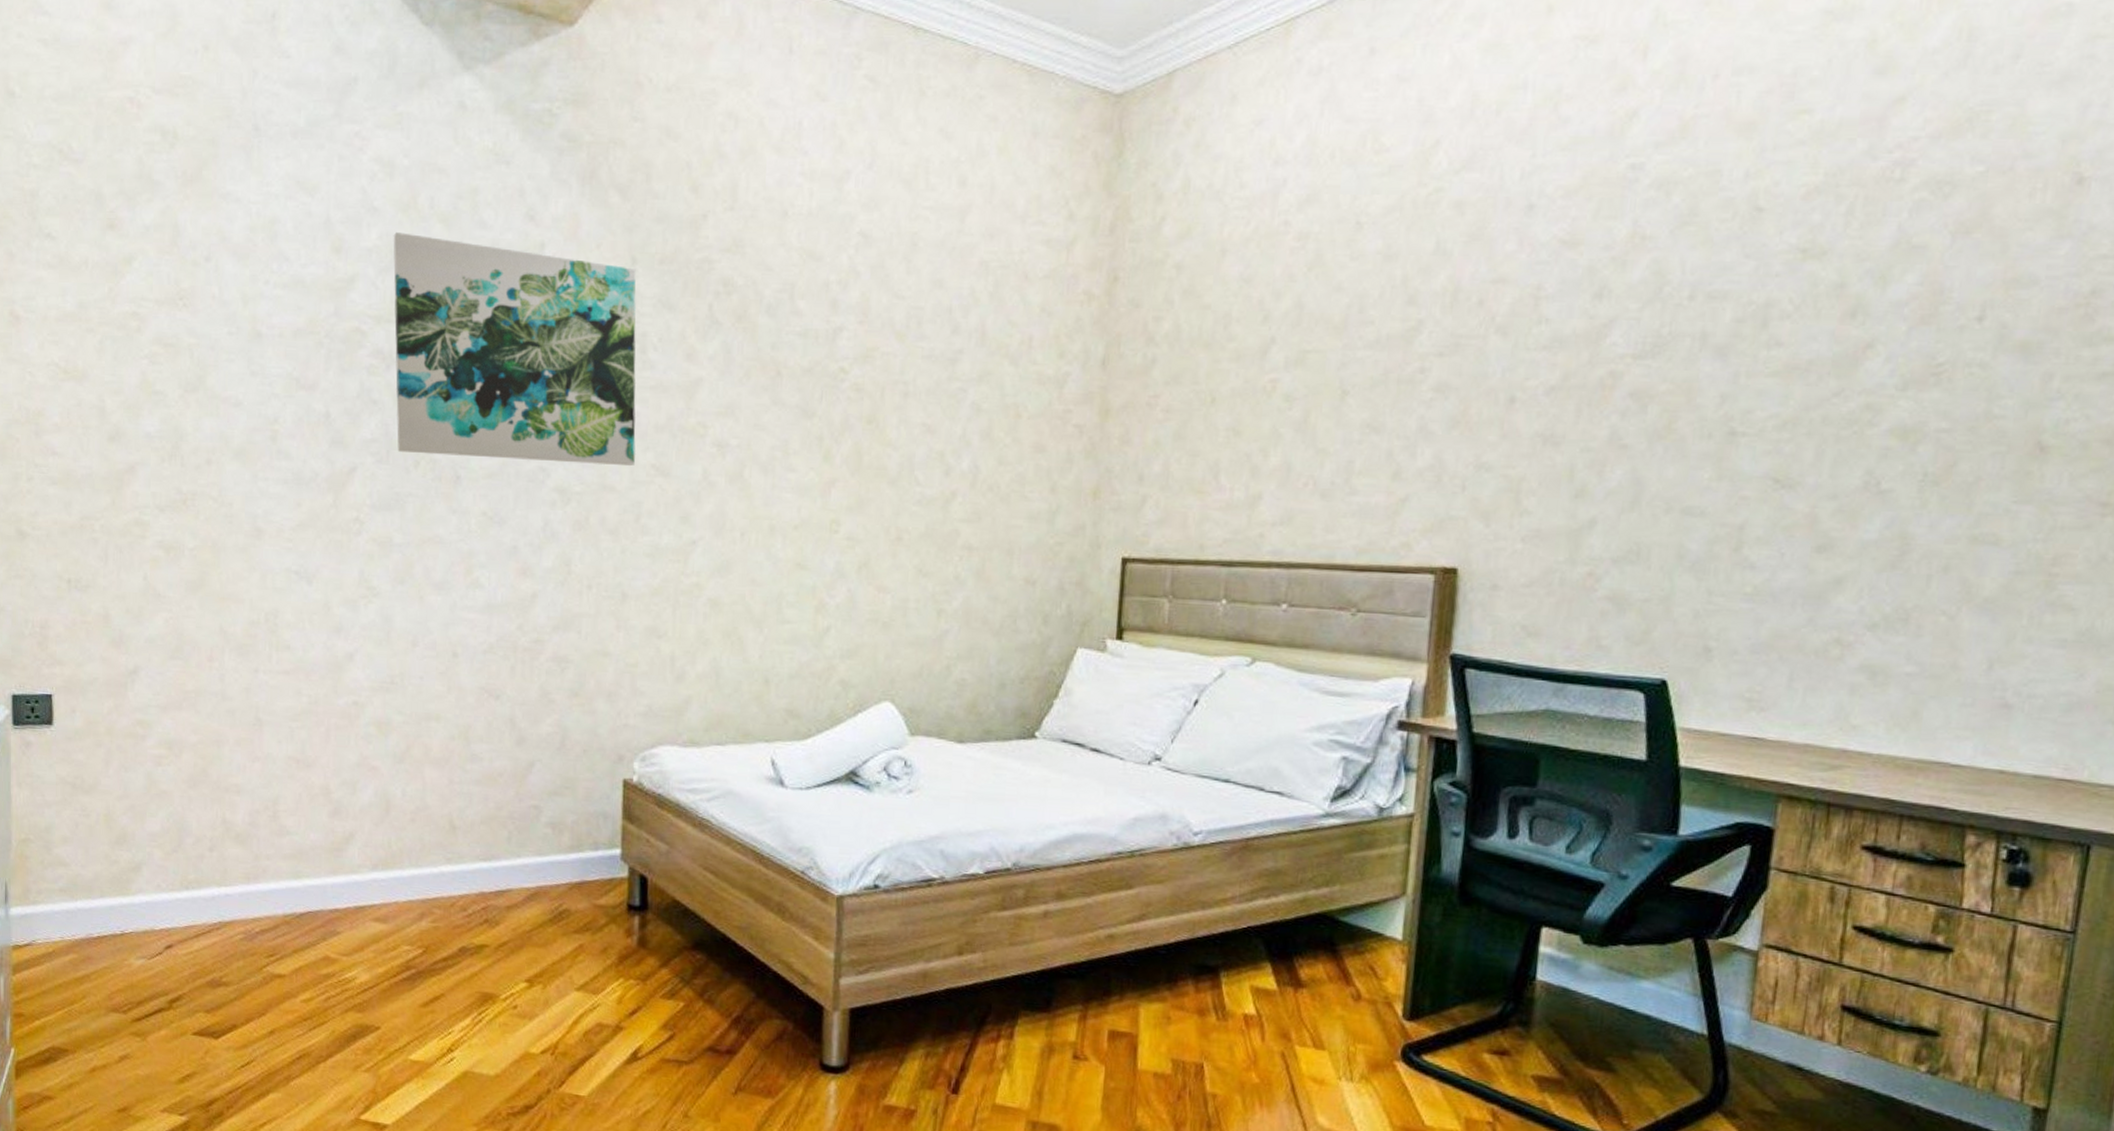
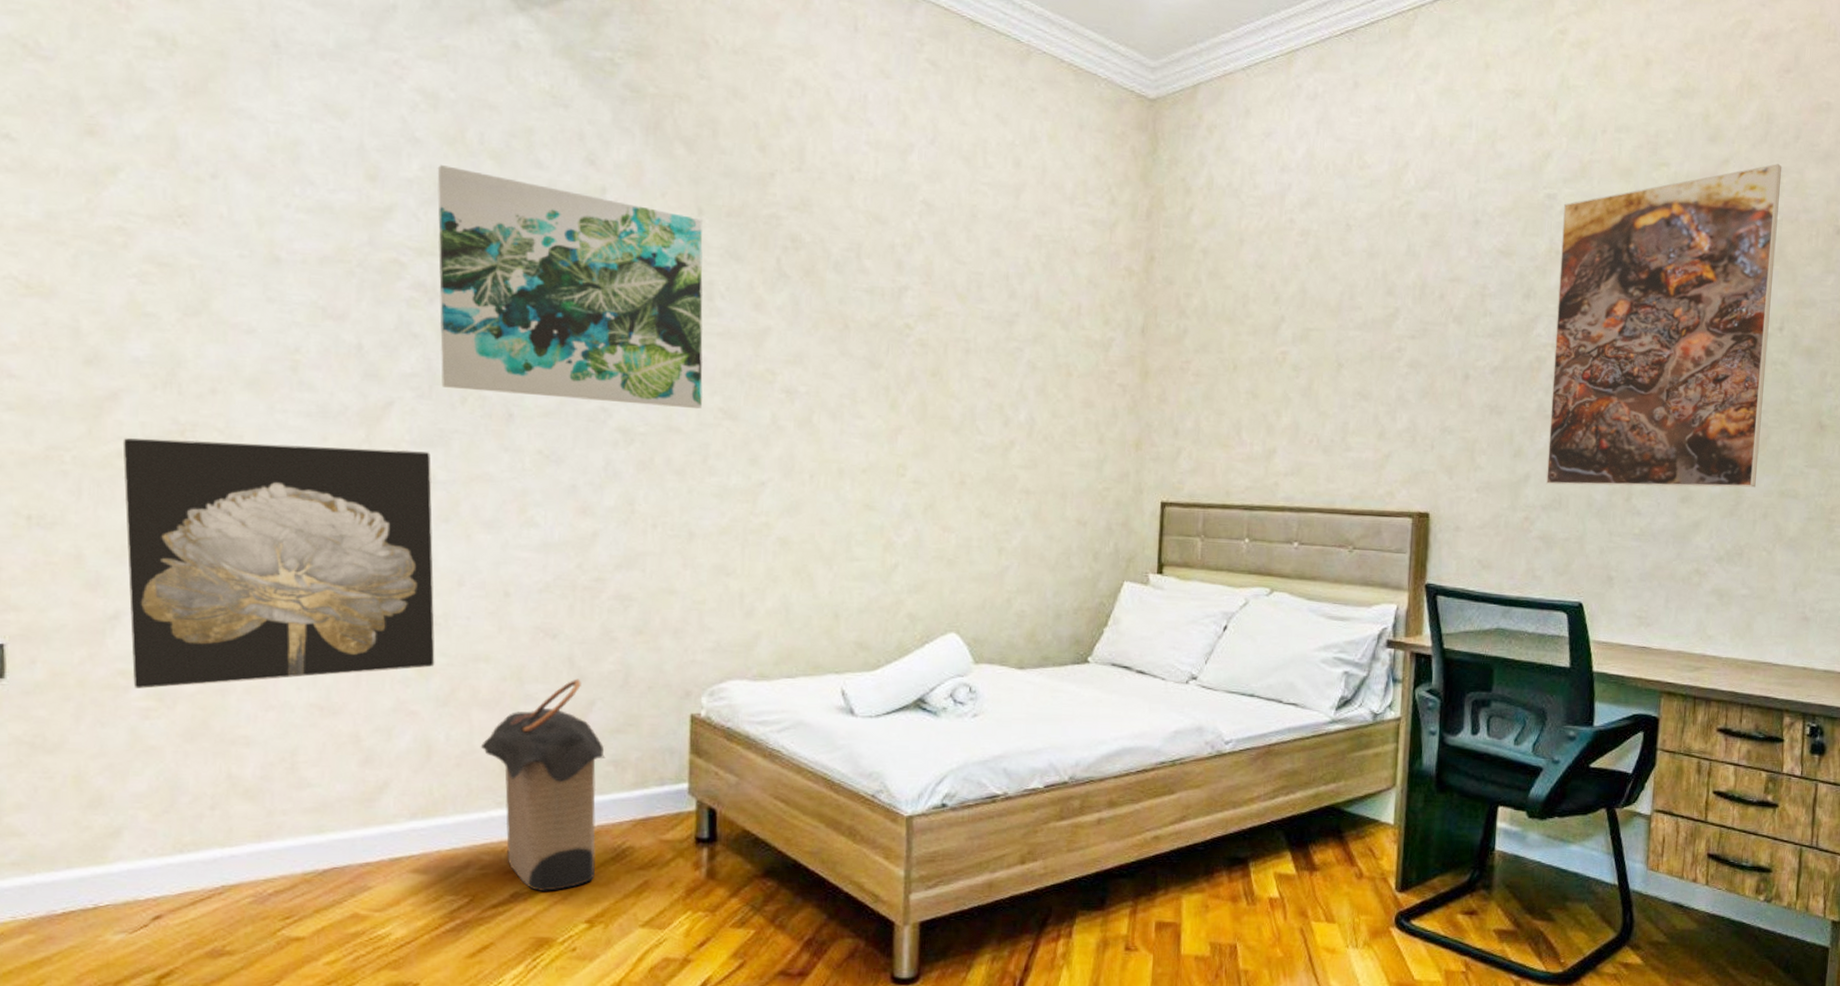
wall art: none [138,507,393,738] -> present [122,438,435,689]
laundry hamper: none [432,739,544,948] -> present [480,678,606,891]
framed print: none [1618,96,1991,532] -> present [1545,164,1782,488]

